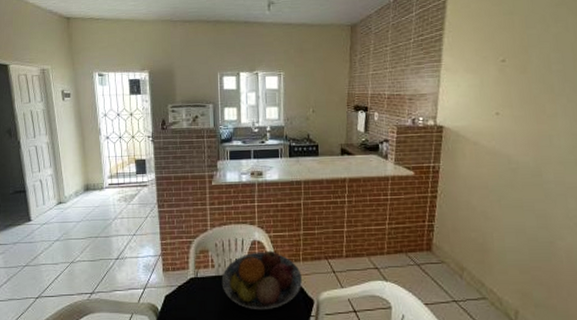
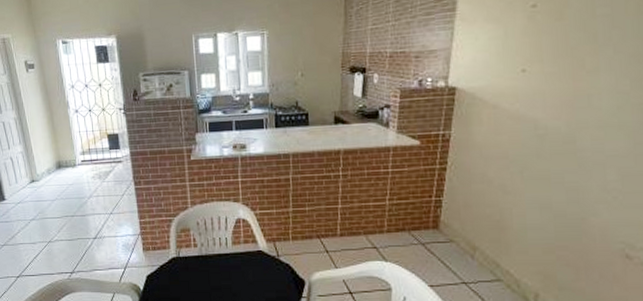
fruit bowl: present [221,250,302,310] -> none [205,229,292,291]

